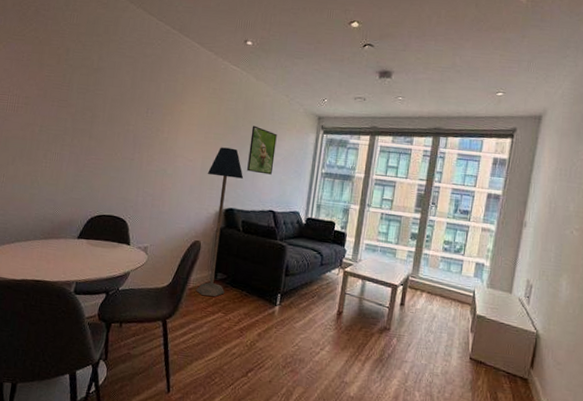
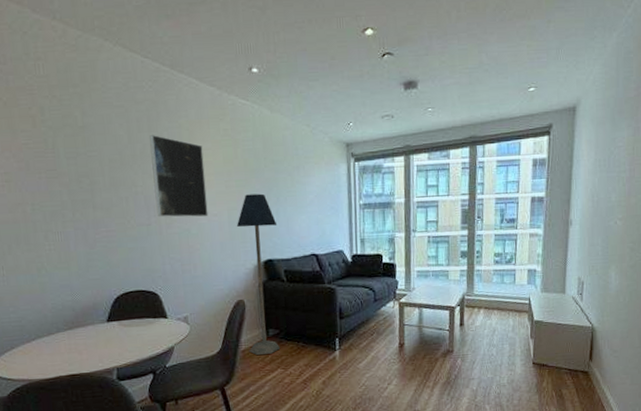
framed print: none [141,83,192,161] -> present [149,134,208,217]
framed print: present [247,125,277,175] -> none [276,164,307,217]

